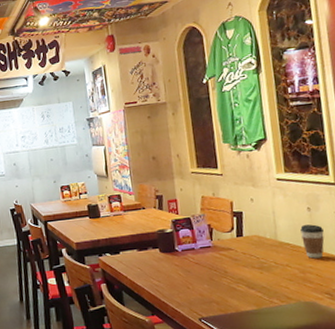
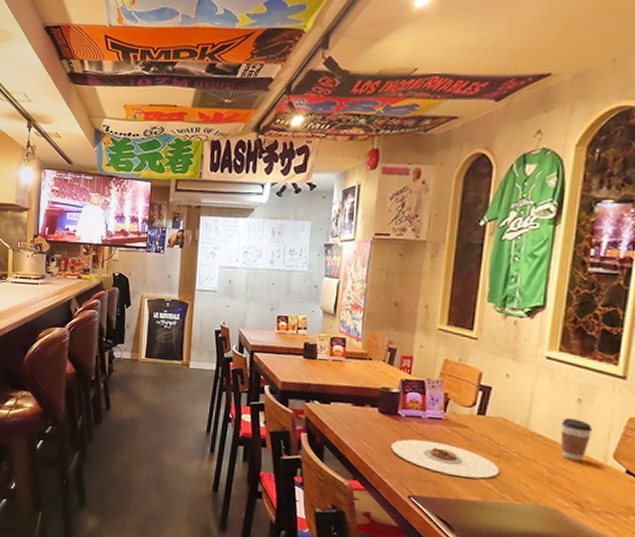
plate: none [176,267,265,293] -> present [391,439,500,479]

